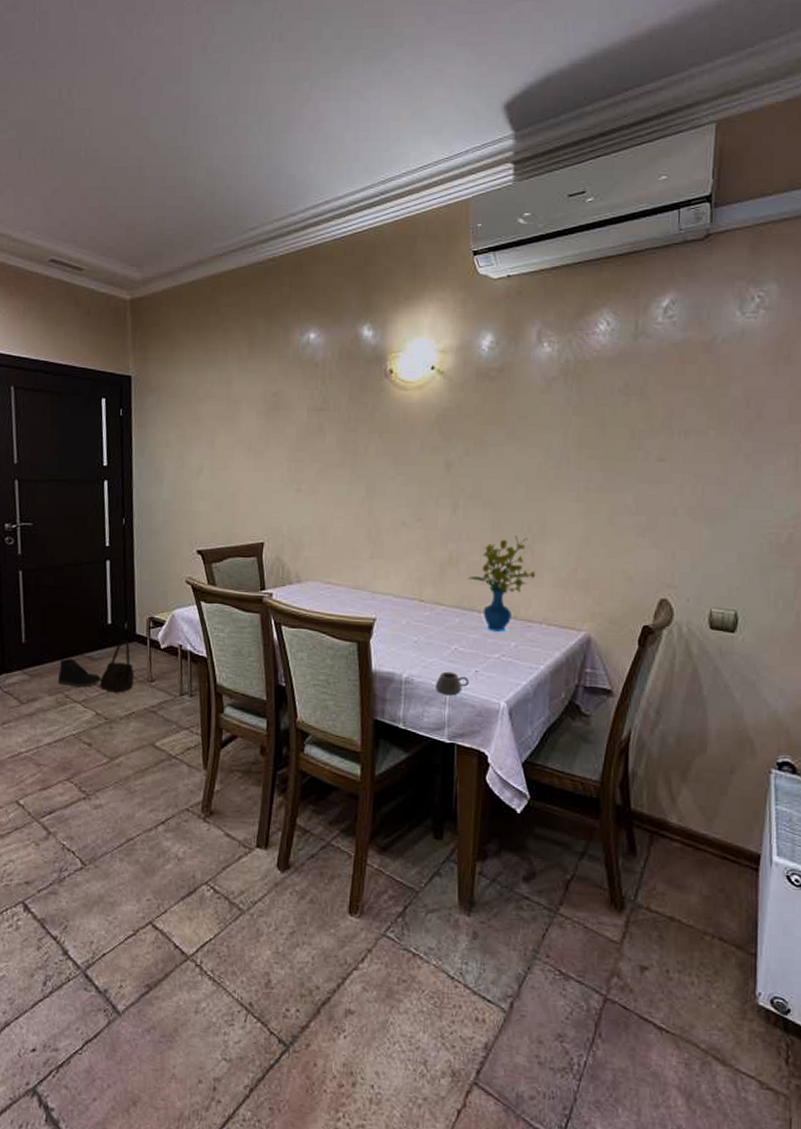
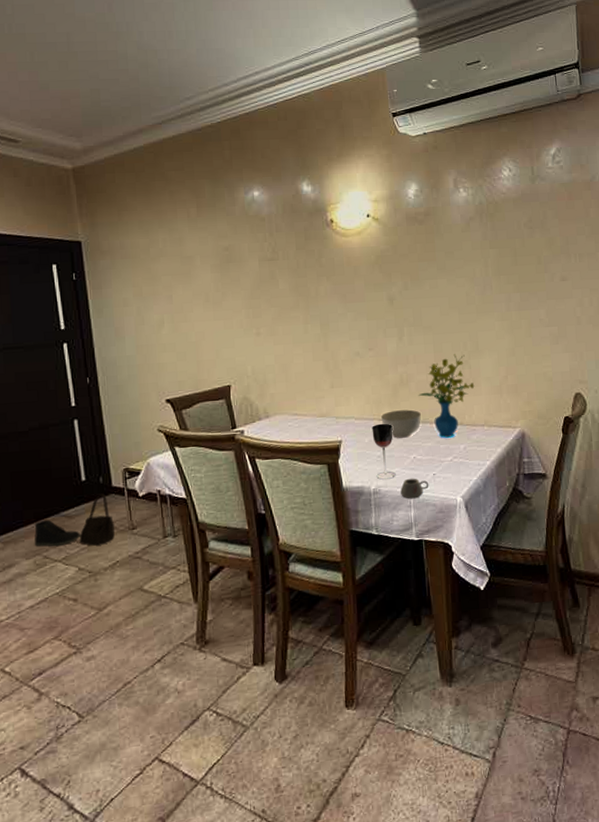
wineglass: none [410,605,435,669] -> present [372,423,396,480]
bowl: none [422,592,470,625] -> present [380,409,422,438]

